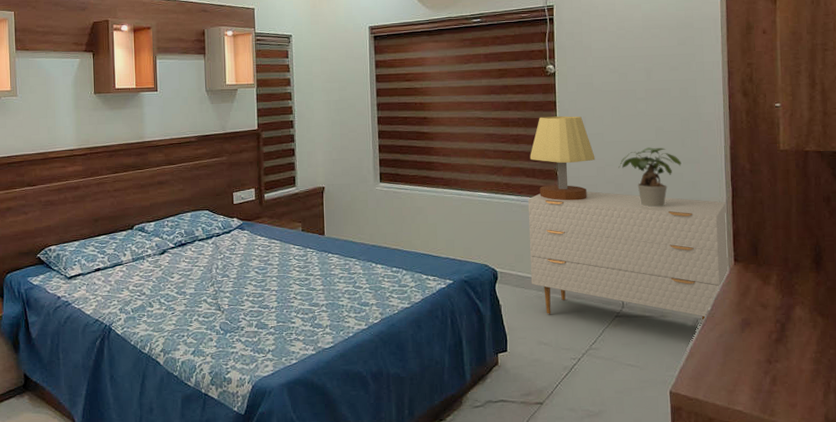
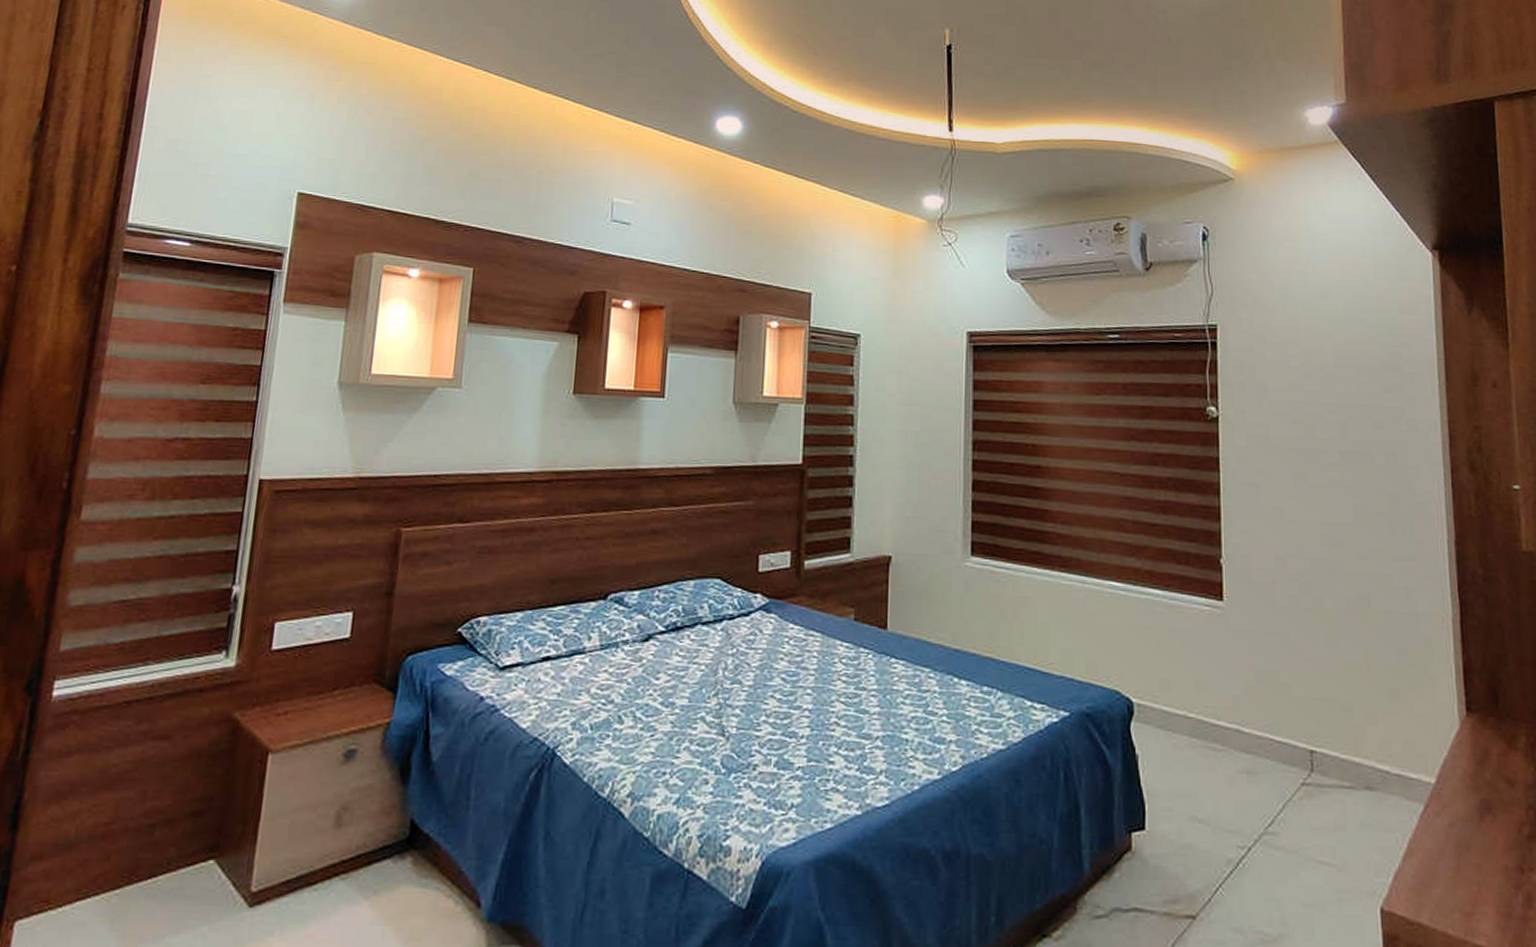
dresser: present [527,191,730,322] -> none [1178,589,1461,800]
table lamp: present [530,116,595,201] -> none [1182,478,1272,604]
potted plant: present [618,147,682,208] -> none [1304,533,1390,623]

